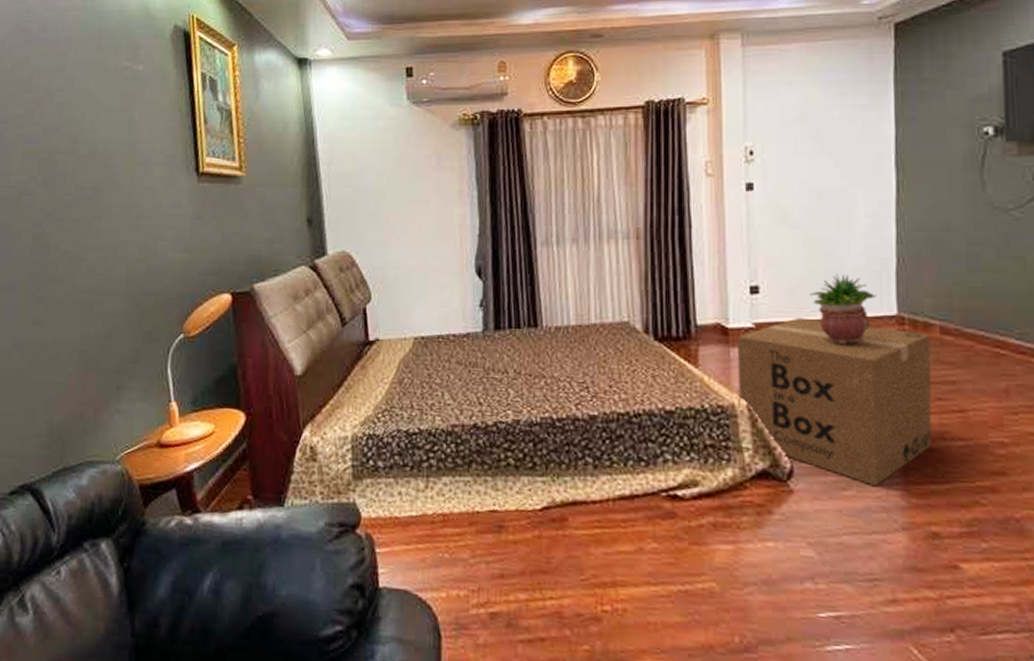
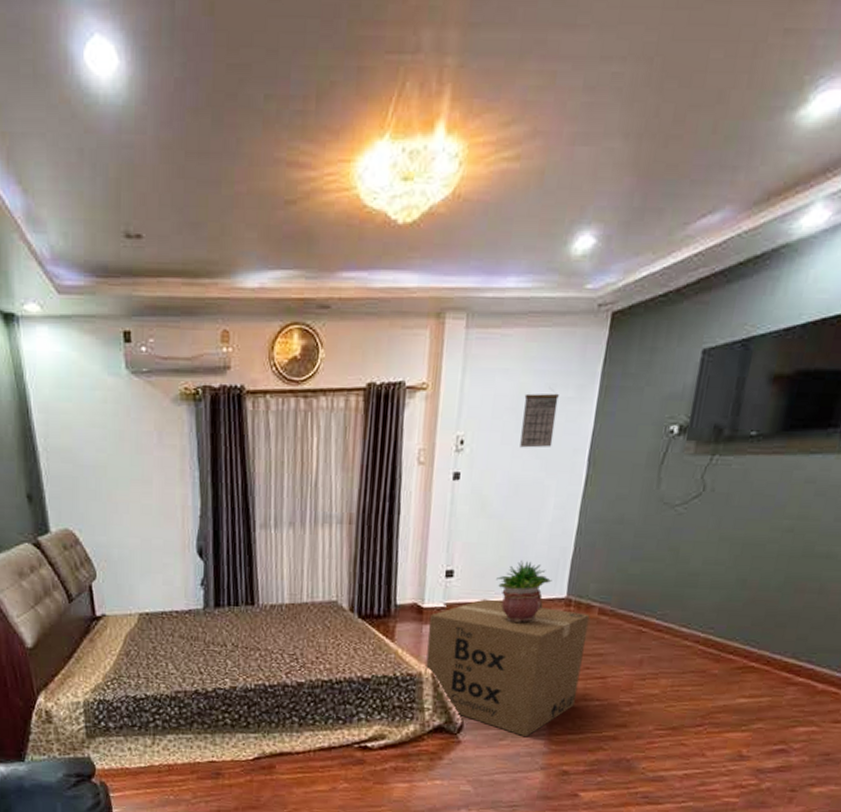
calendar: none [813,98,852,156] -> present [520,389,559,448]

